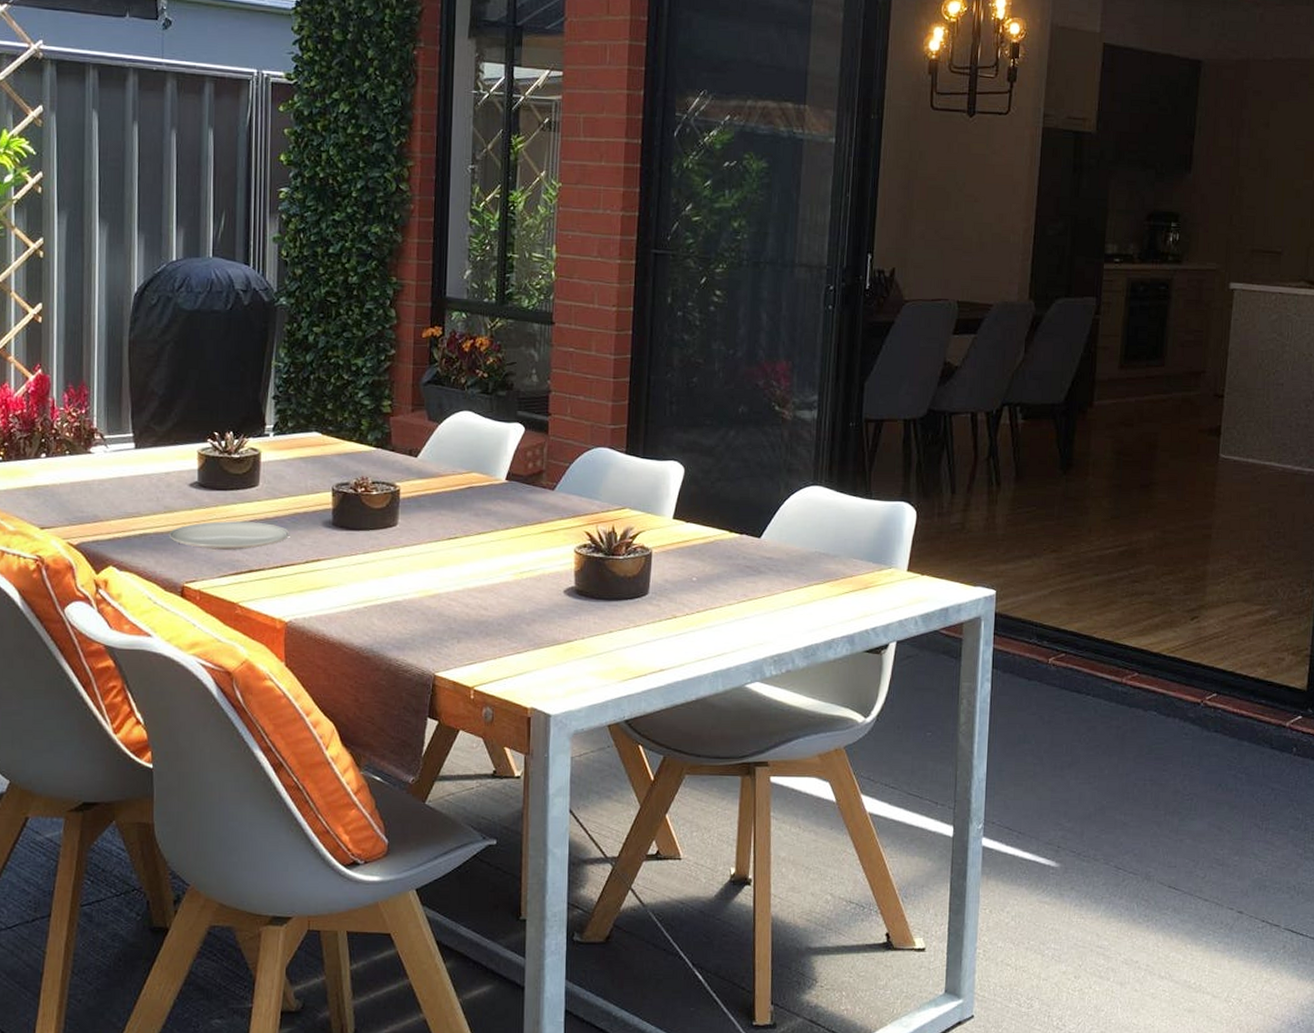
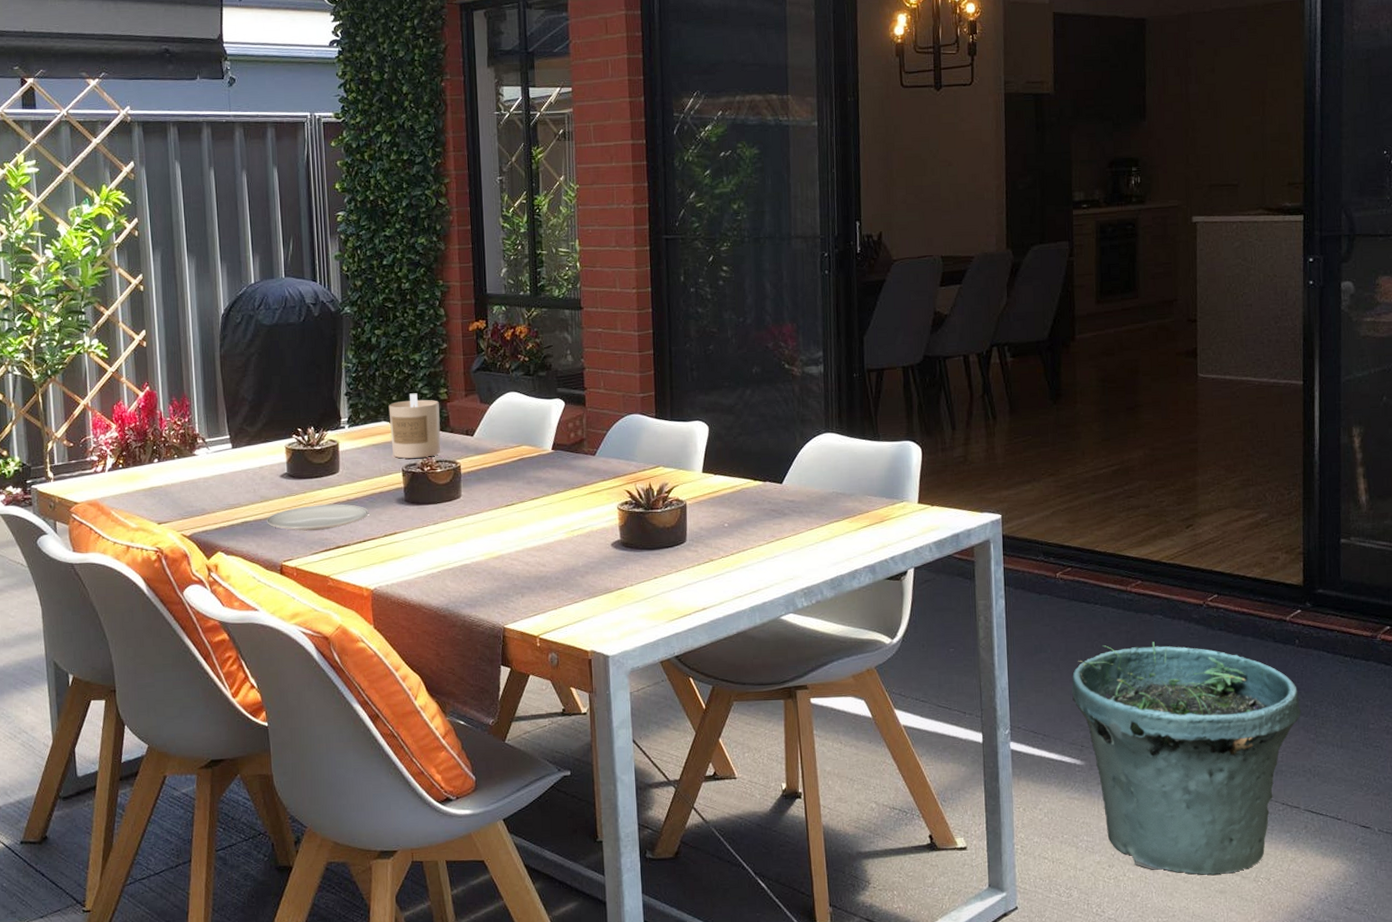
candle: none [321,403,382,477] -> present [388,393,441,459]
pot: none [1053,740,1292,992] -> present [1072,642,1302,875]

